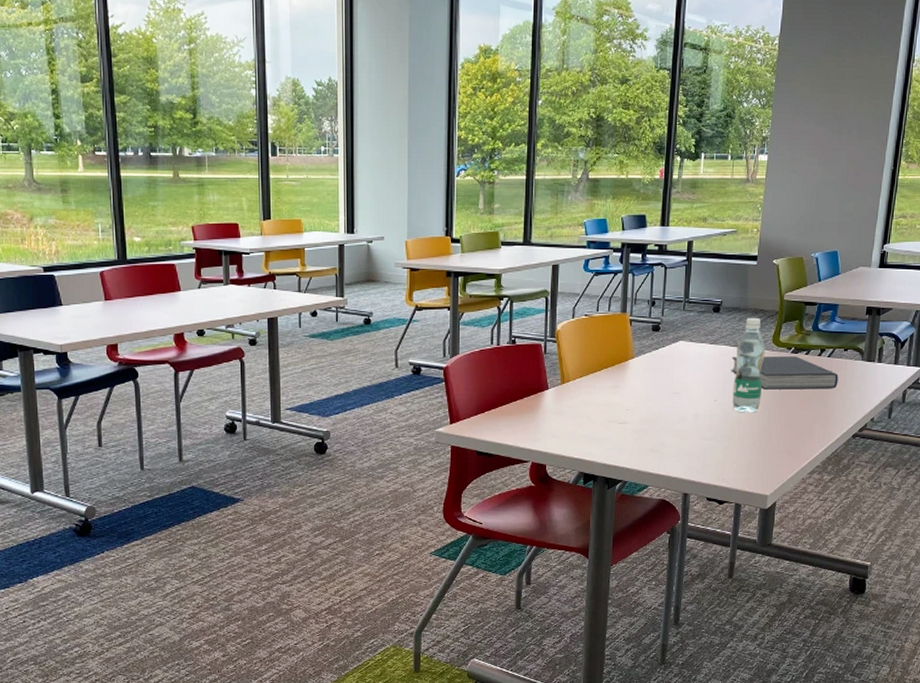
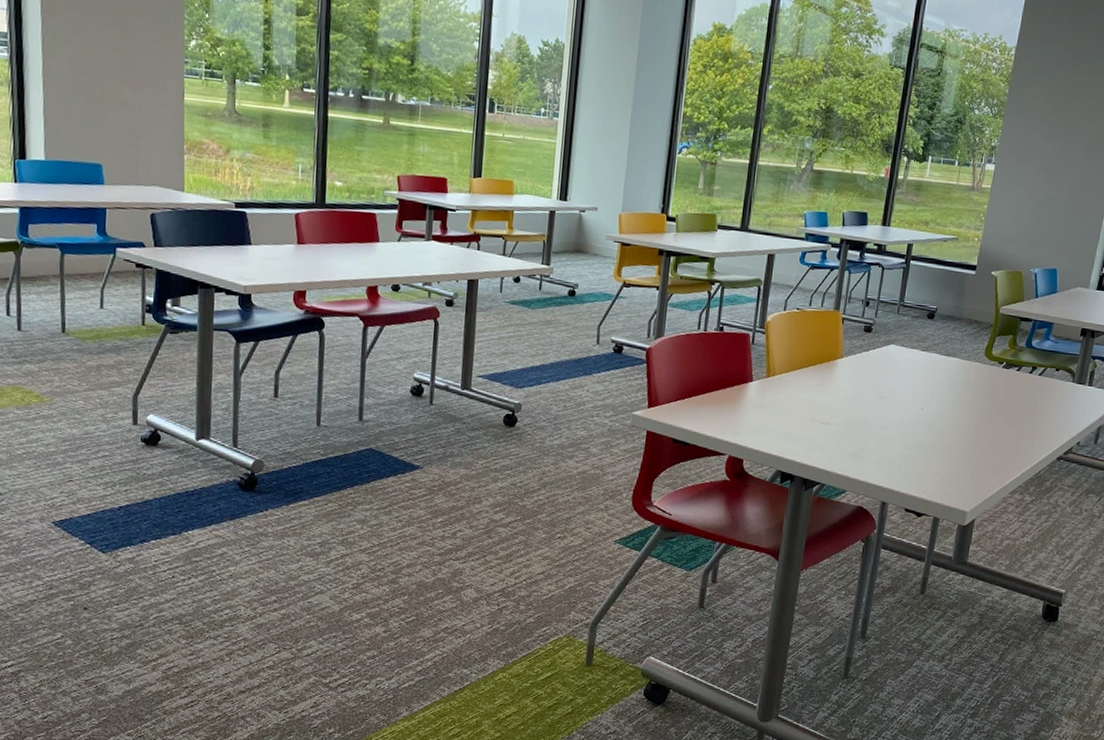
book: present [731,356,838,390] -> none [940,366,1048,409]
bottle: present [732,317,765,413] -> none [939,327,977,425]

